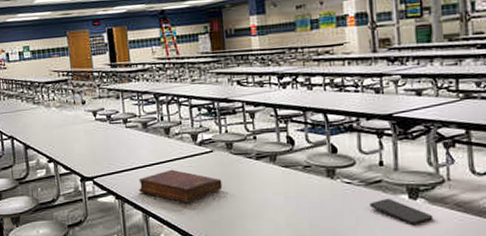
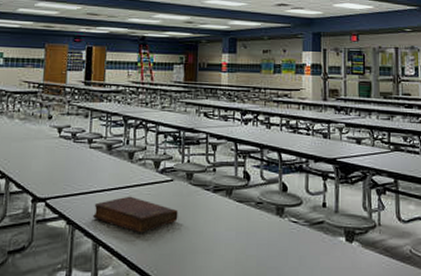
smartphone: present [370,198,434,224] -> none [312,240,366,267]

